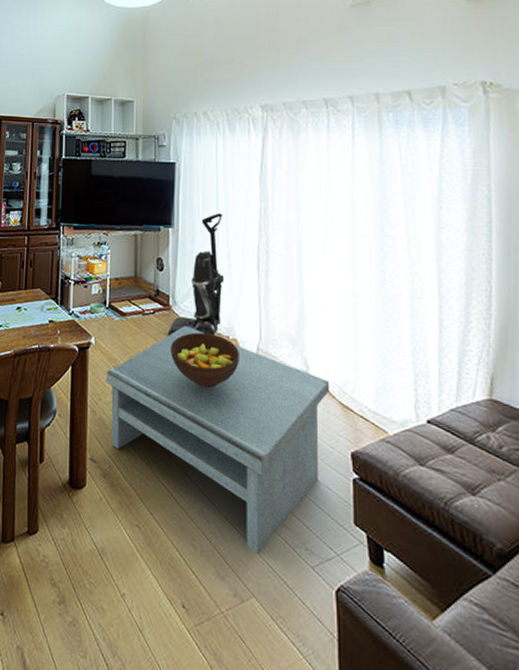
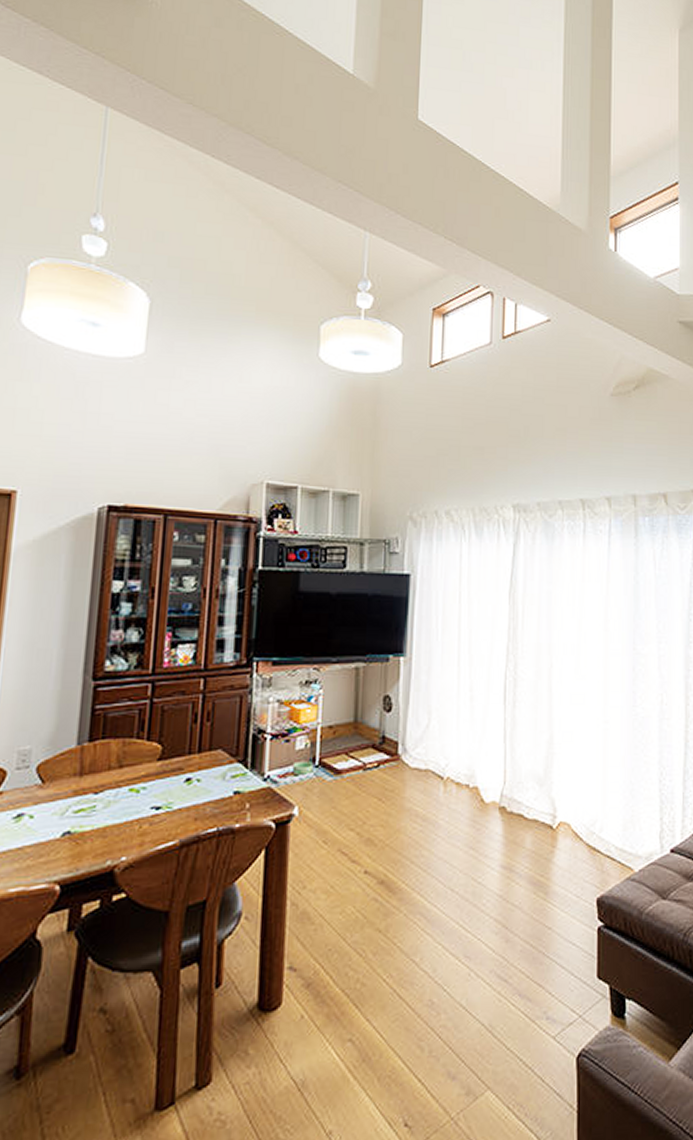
coffee table: present [106,325,330,554] -> none [312,777,578,1037]
vacuum cleaner: present [167,213,225,336] -> none [395,635,466,793]
fruit bowl: present [170,332,240,388] -> none [397,784,482,851]

